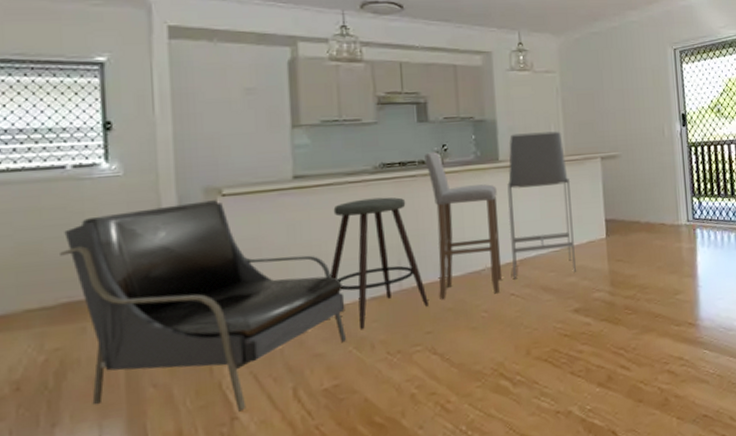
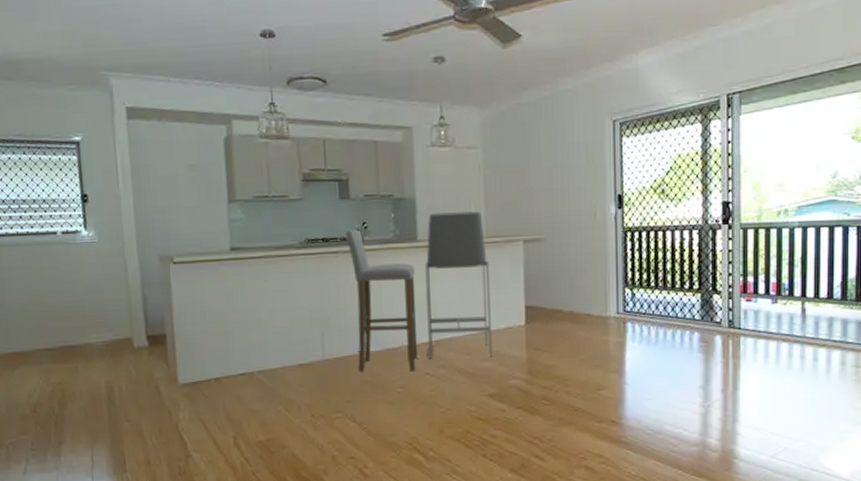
armchair: present [60,200,347,412] -> none [57,267,278,451]
bar stool: present [329,197,428,330] -> none [262,271,348,393]

